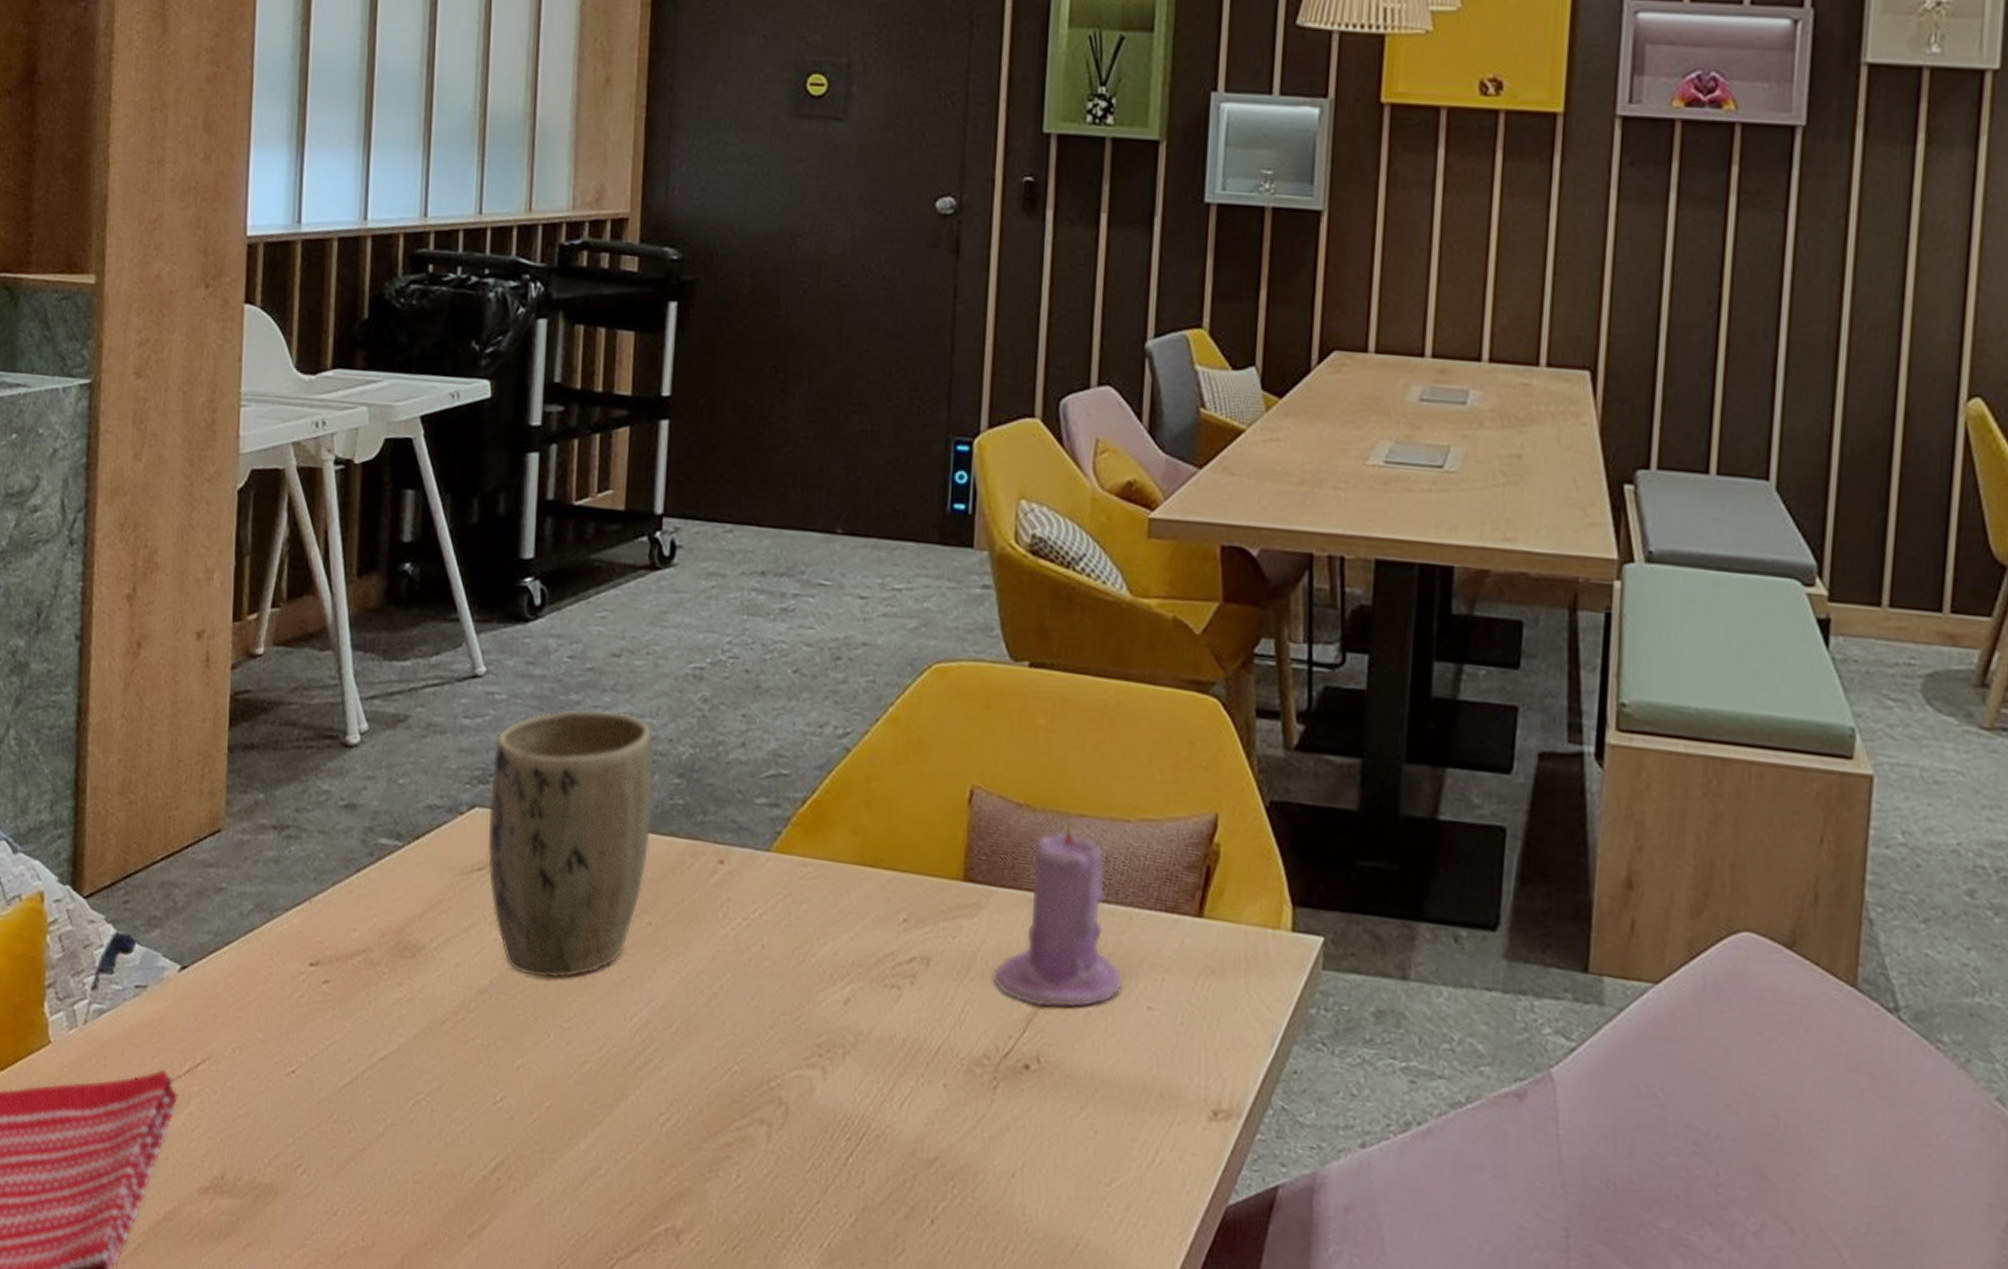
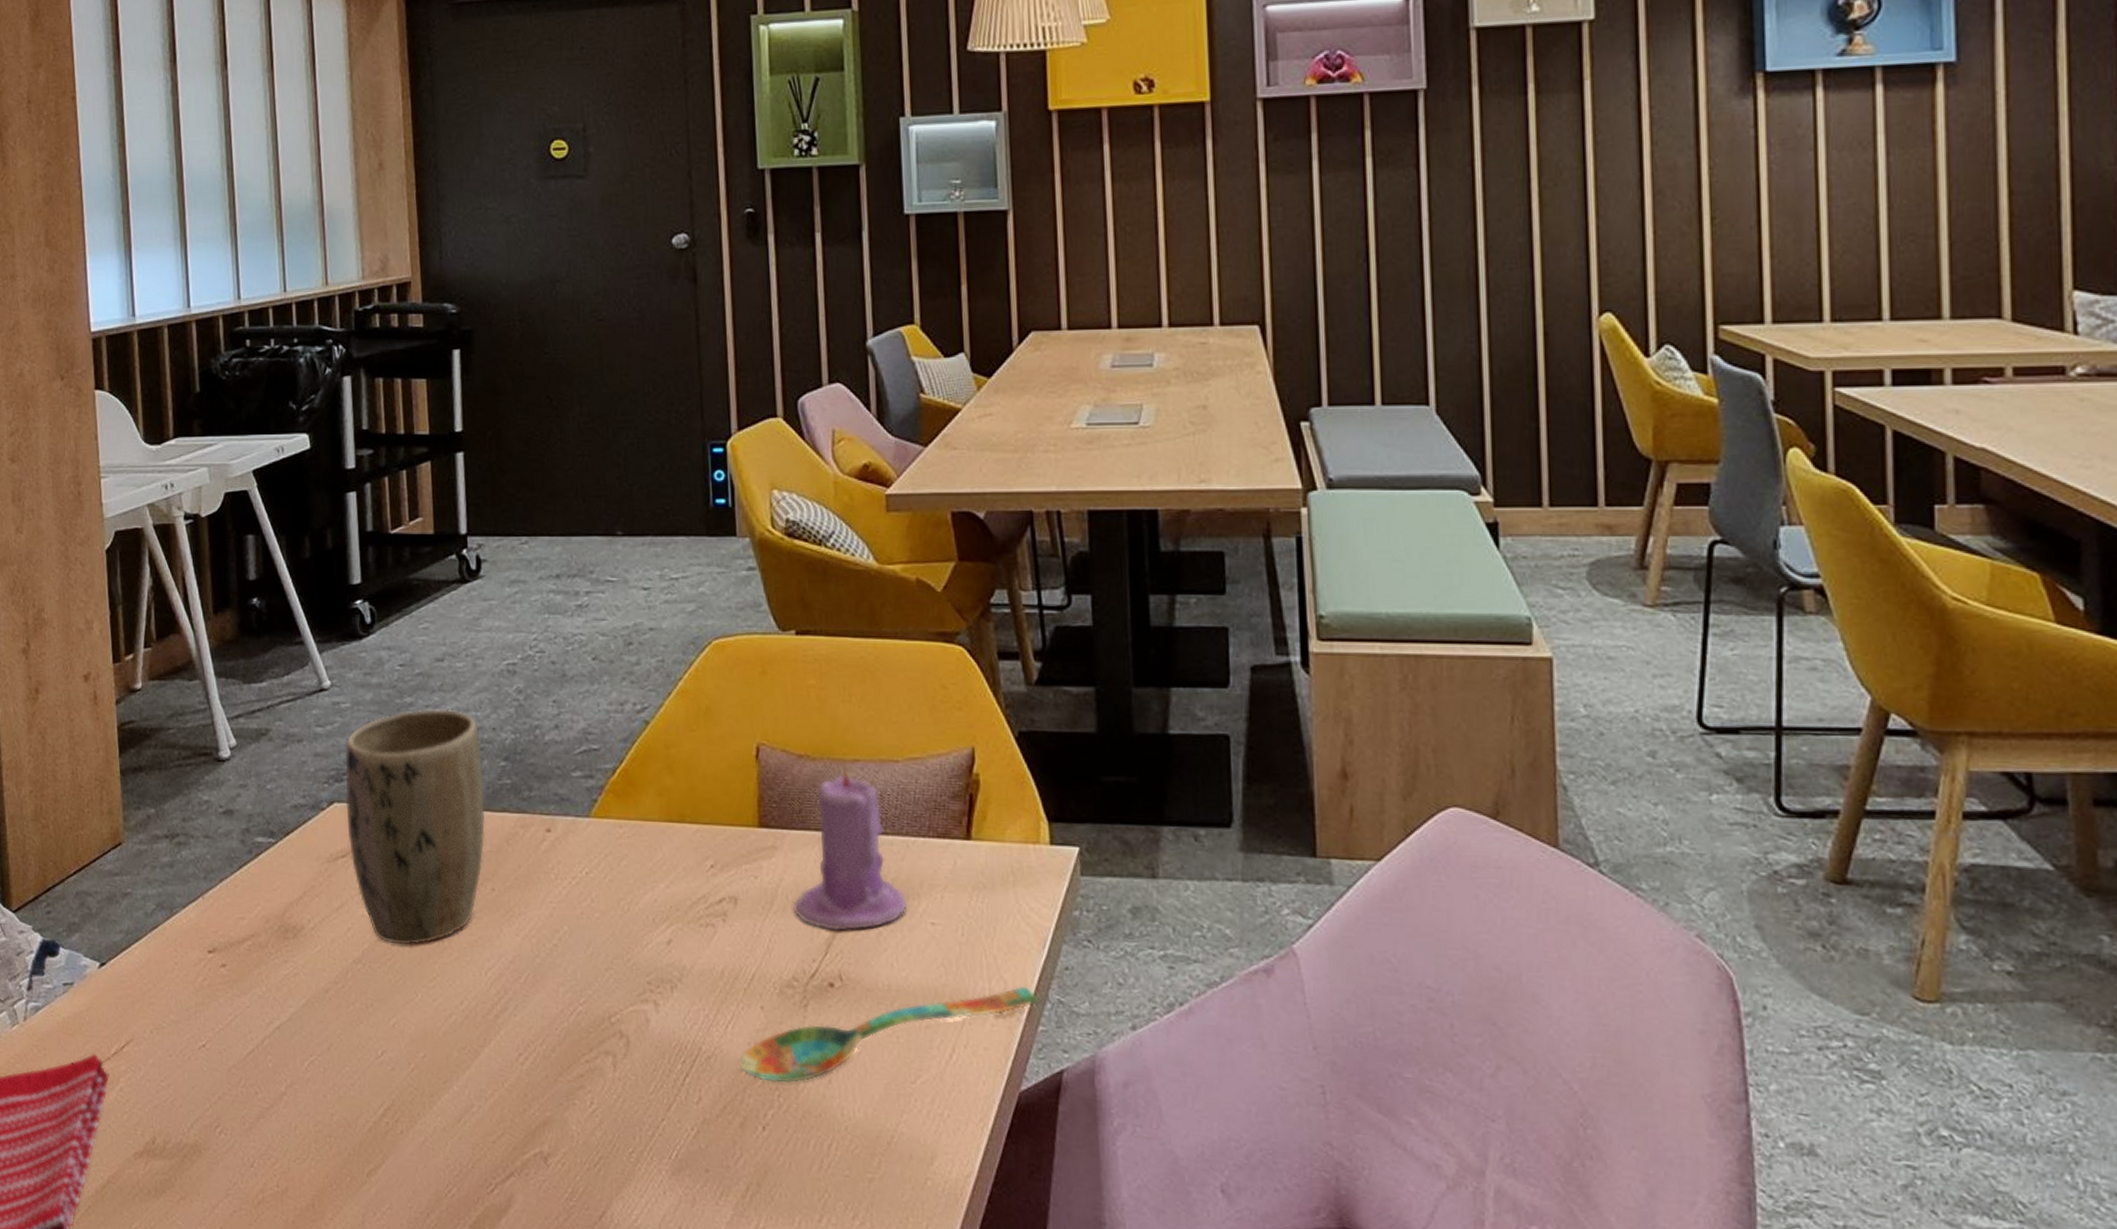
spoon: none [911,1086,1262,1174] -> present [739,985,1041,1084]

